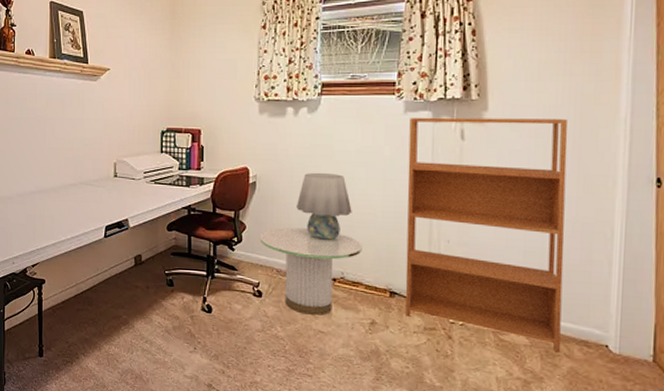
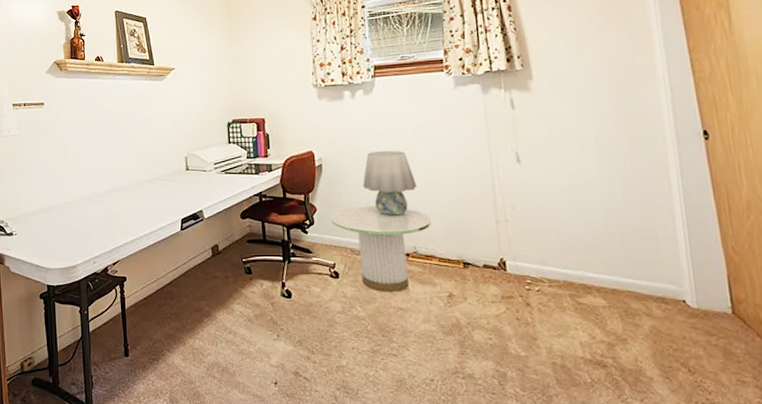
bookshelf: present [405,117,568,353] -> none [460,82,640,312]

